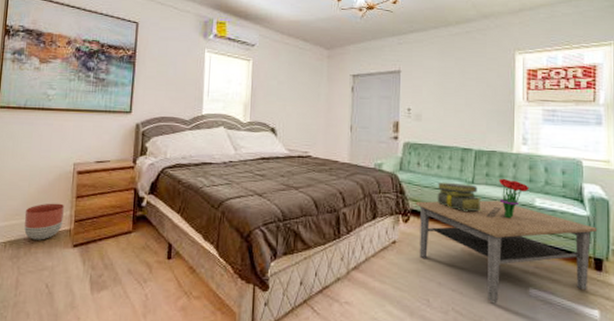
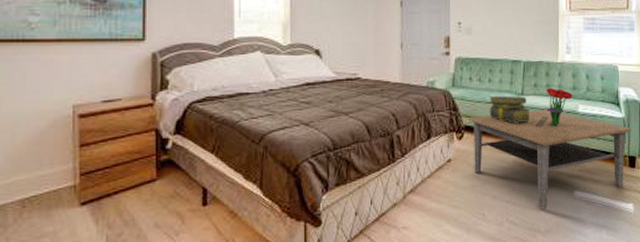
planter: present [24,203,65,240] -> none [9,155,66,203]

